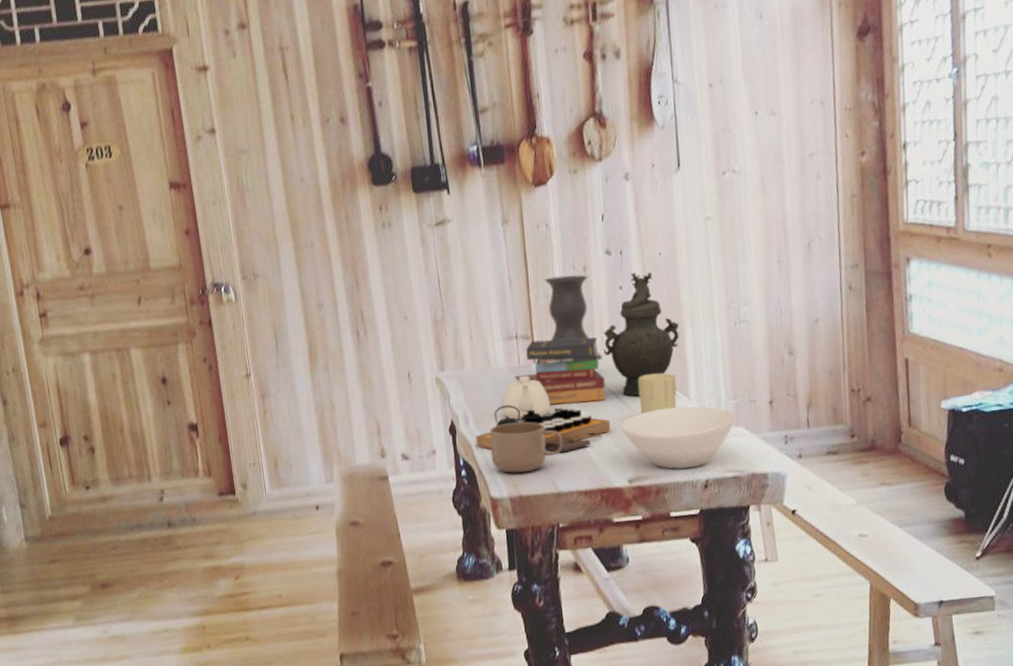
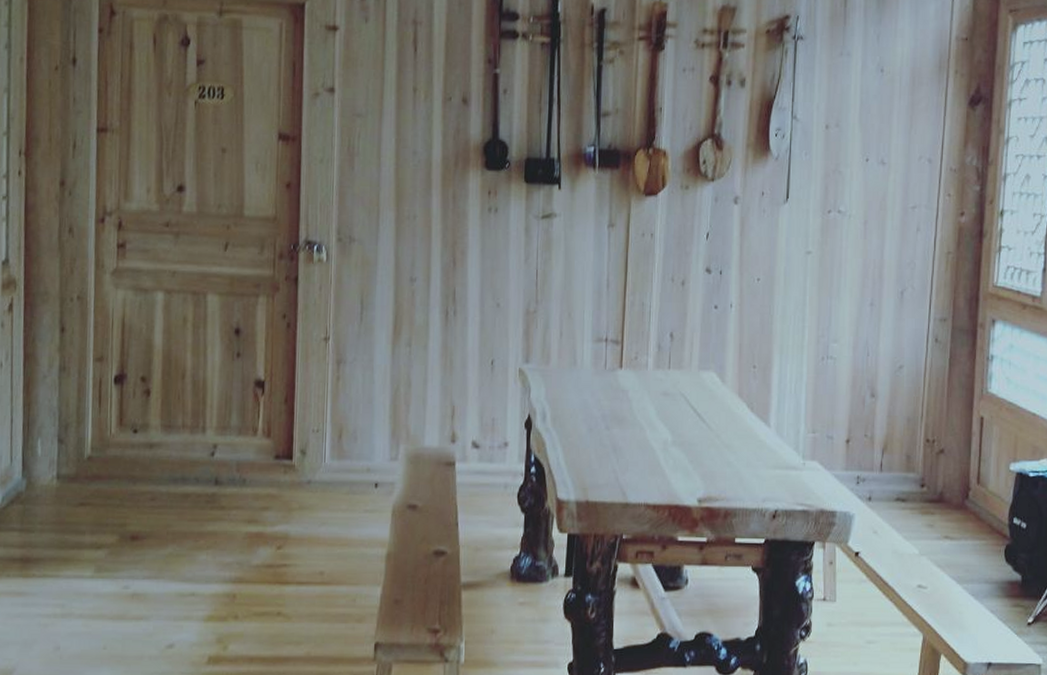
tea set: present [475,404,611,453] -> none [550,406,688,463]
cup: present [489,421,563,473] -> none [564,426,638,478]
teapot: present [502,376,551,420] -> none [582,381,631,424]
books: present [514,336,606,405] -> none [599,347,689,416]
vase: present [544,274,589,341] -> none [640,286,686,353]
incense burner: present [603,272,680,397] -> none [691,294,769,417]
bowl: present [621,406,736,469] -> none [698,432,812,495]
candle: present [638,373,677,414] -> none [719,396,759,435]

